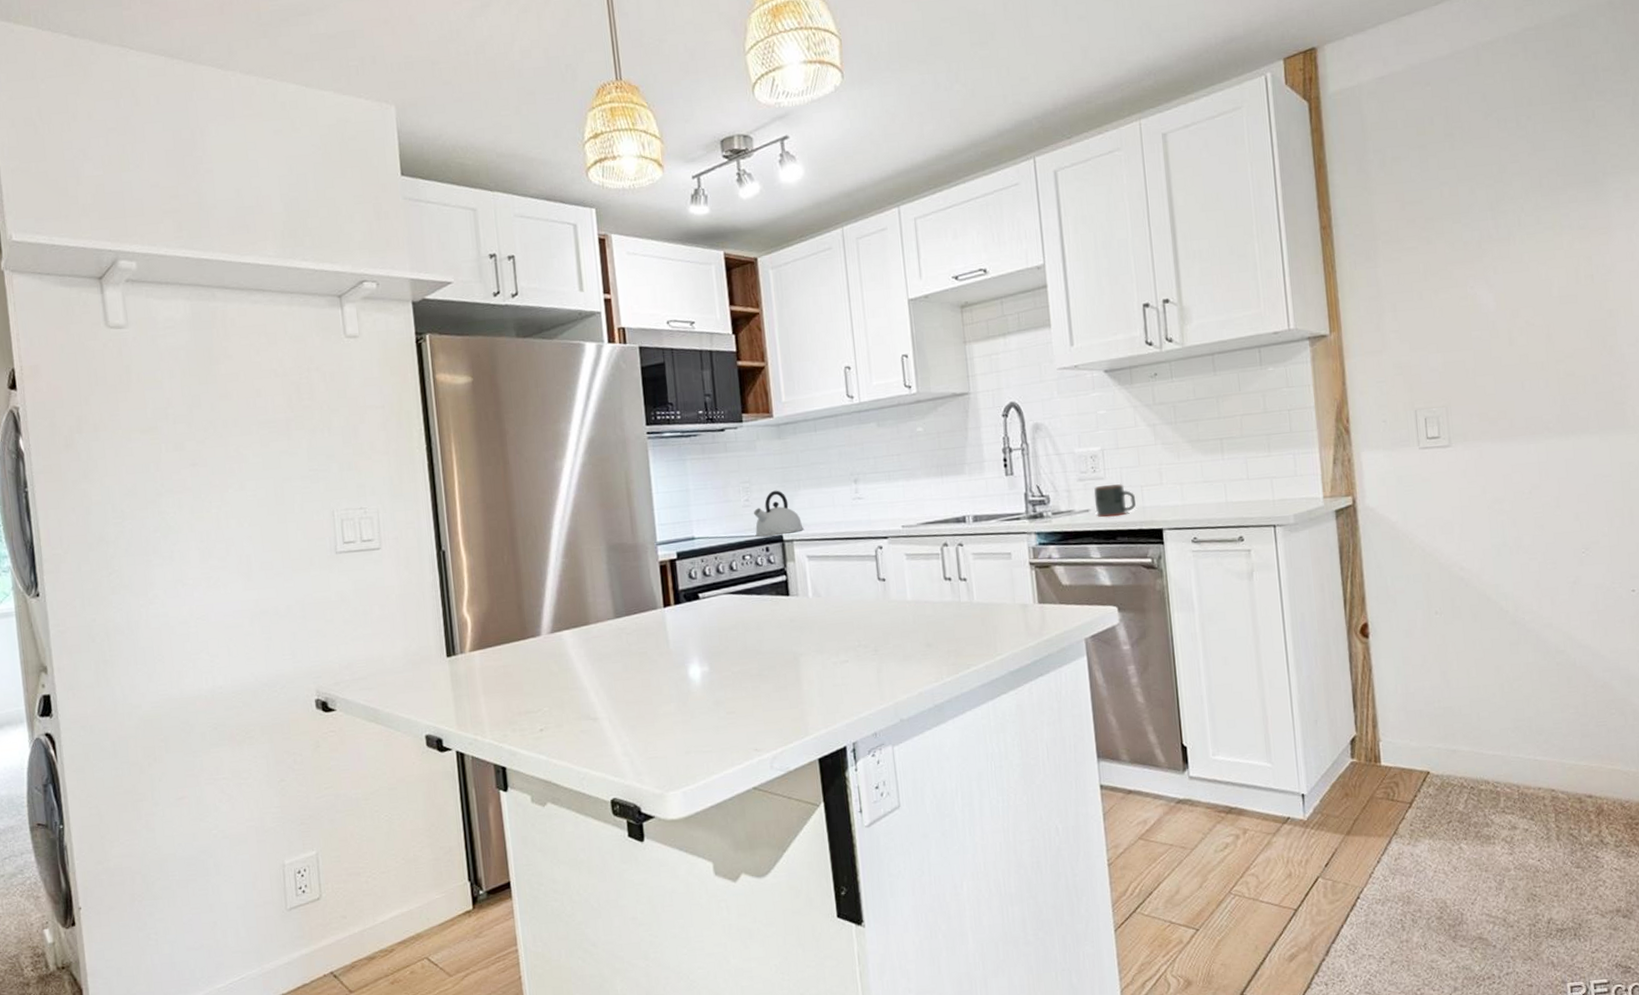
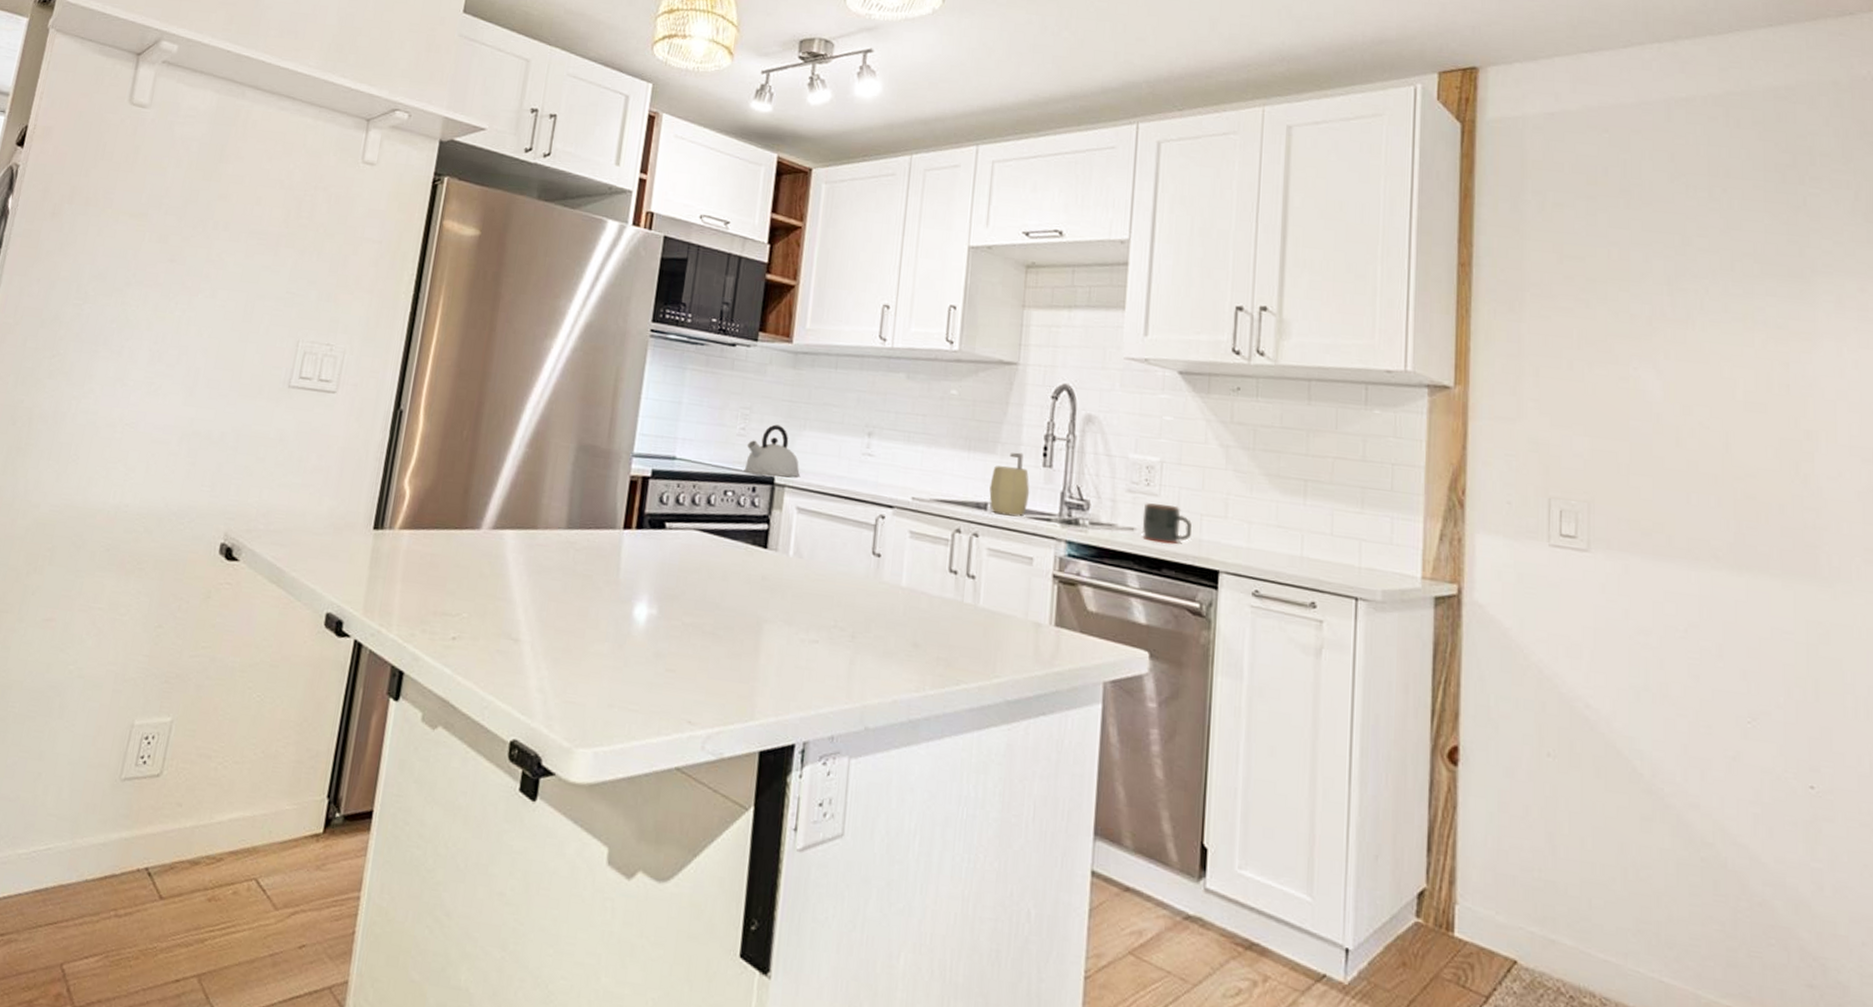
soap dispenser: none [964,468,999,524] -> present [989,452,1030,516]

